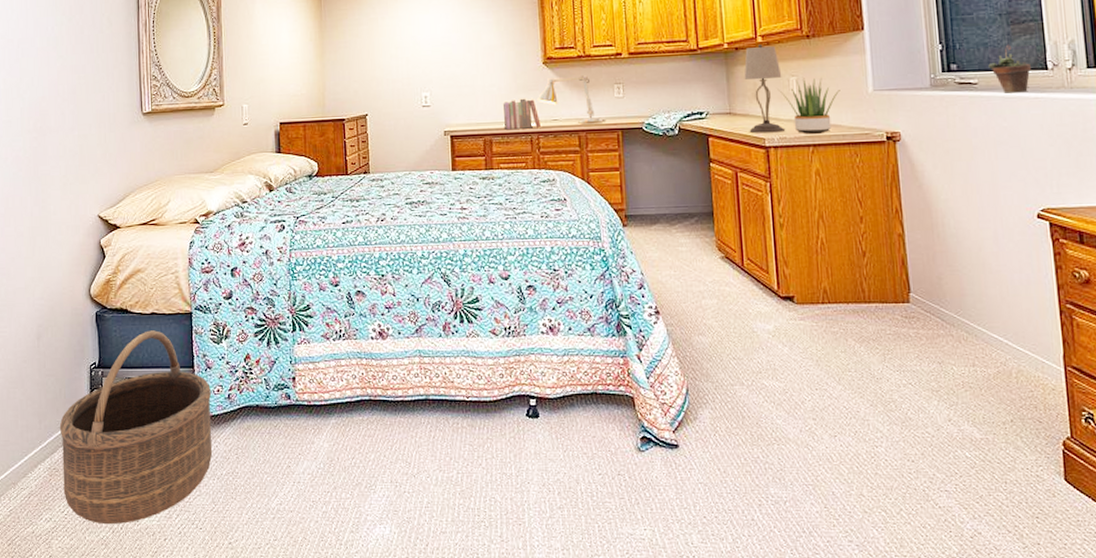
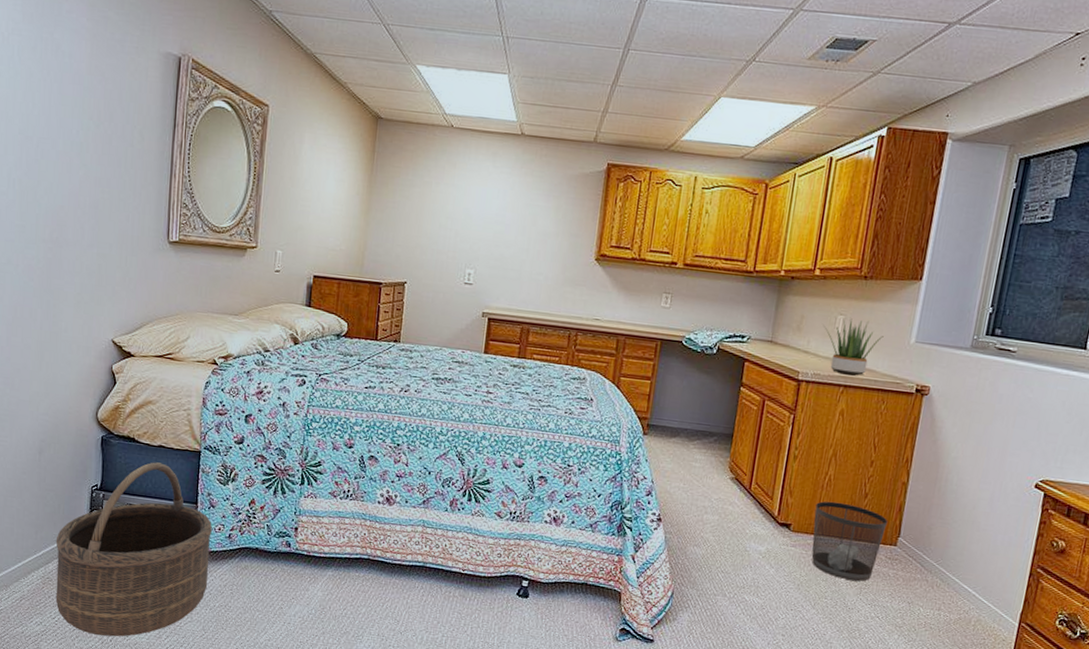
books: present [502,98,541,129] -> none [545,291,582,325]
desk lamp: present [538,75,605,124] -> none [583,276,647,330]
table lamp: present [744,44,786,134] -> none [785,277,832,369]
waste bin: none [815,265,894,347] -> present [811,501,888,581]
succulent plant: present [988,44,1031,93] -> none [1031,318,1071,368]

